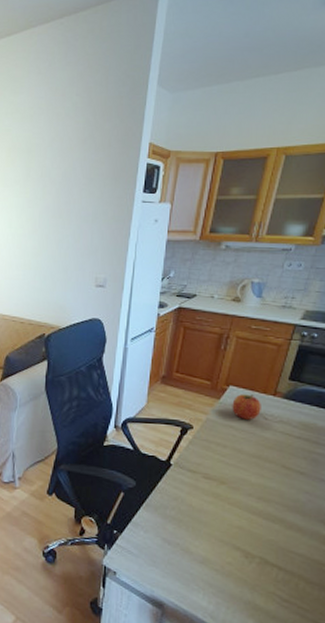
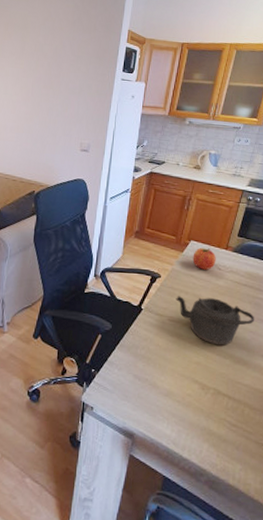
teapot: none [211,450,312,508] -> present [175,296,255,346]

